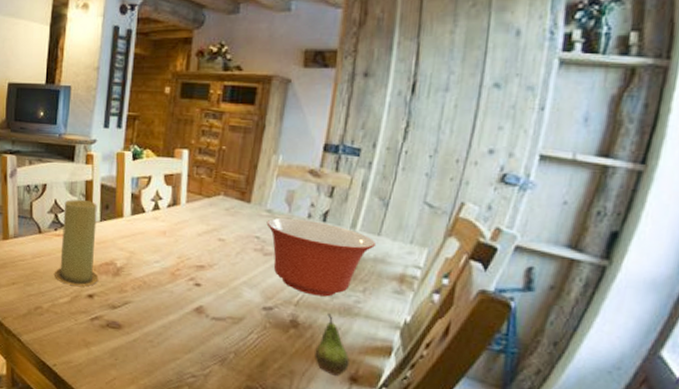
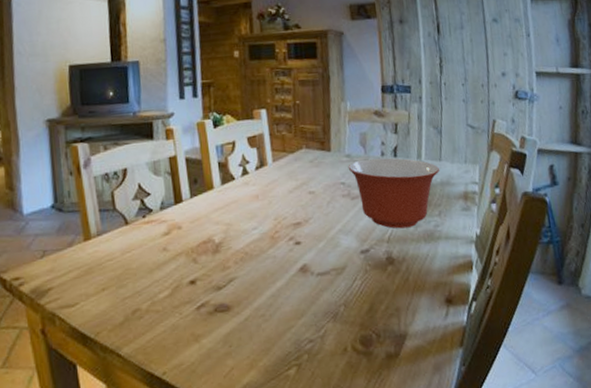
candle: present [53,199,99,287] -> none [148,178,199,276]
fruit: present [314,313,350,376] -> none [412,242,443,302]

